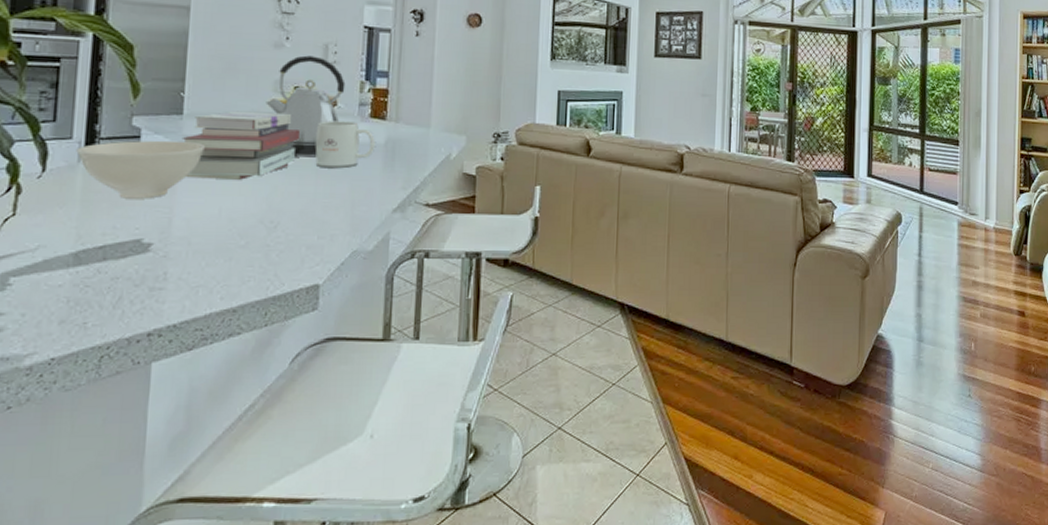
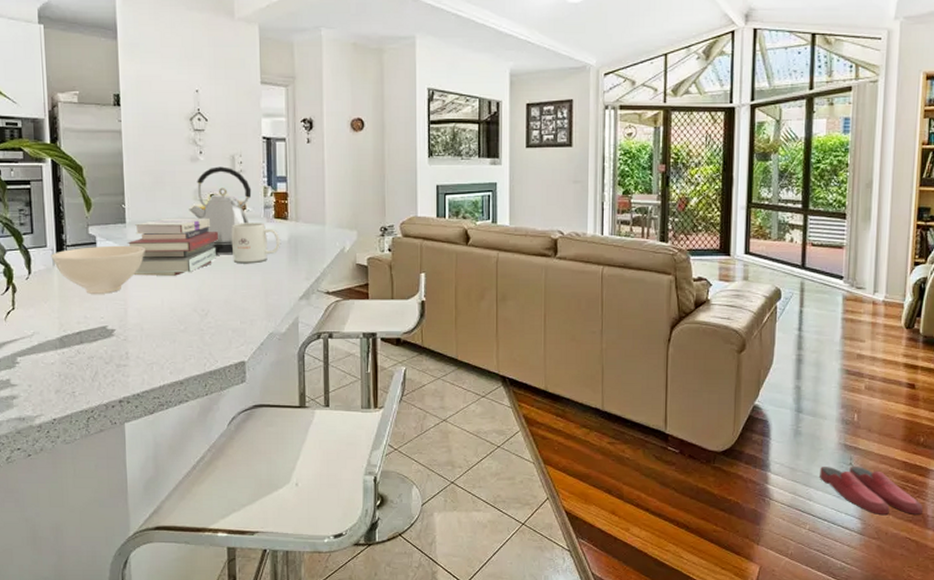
slippers: none [941,398,1036,449] -> present [820,467,923,515]

